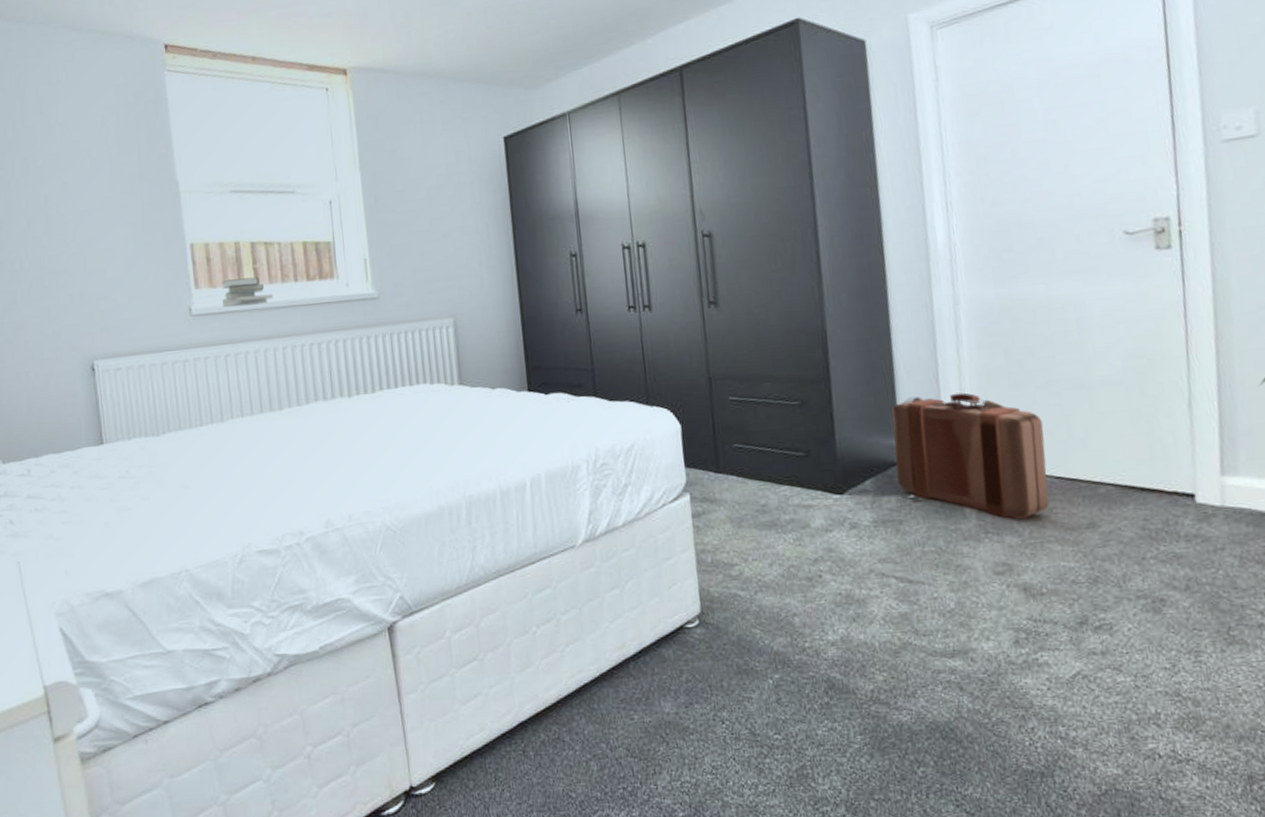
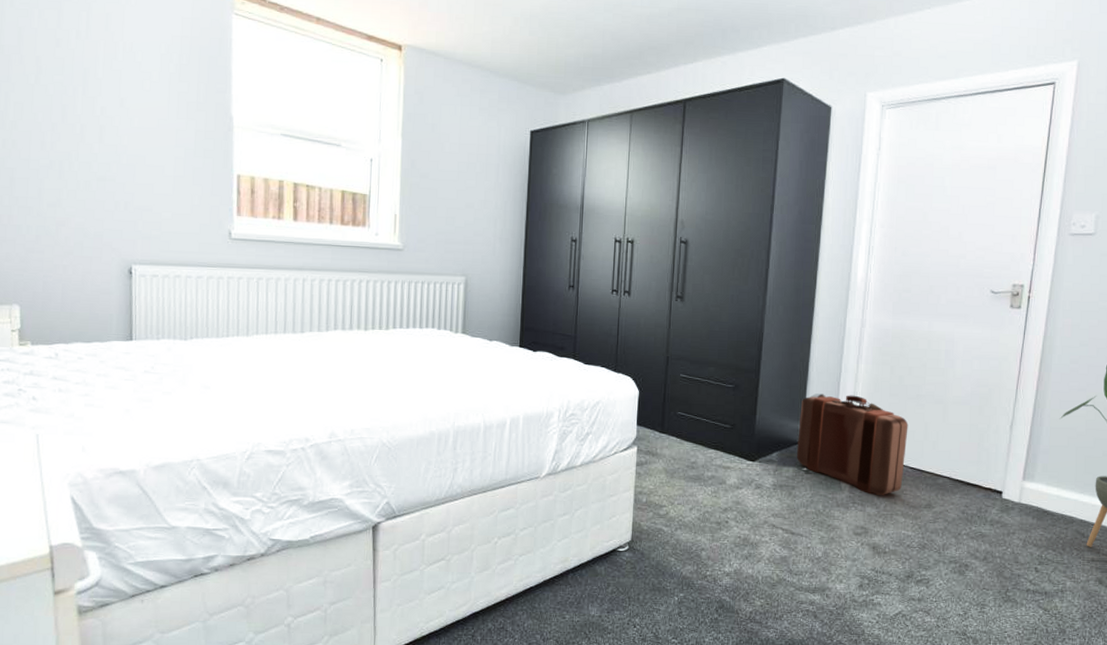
books: present [222,277,273,308] -> none [261,212,309,239]

